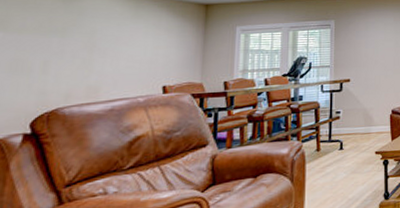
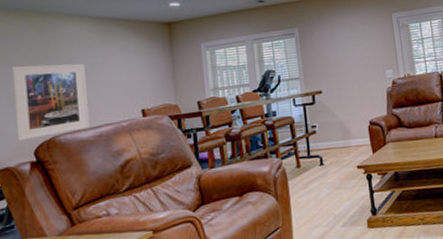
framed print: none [13,33,109,112] -> present [12,63,91,142]

